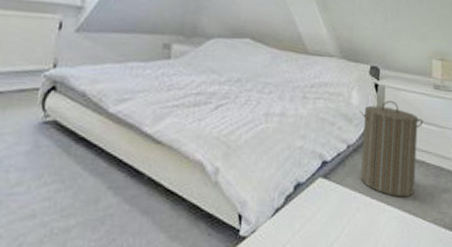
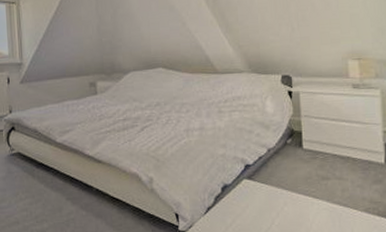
laundry hamper: present [359,100,424,198] -> none [275,104,345,191]

